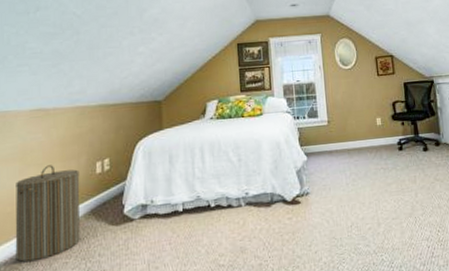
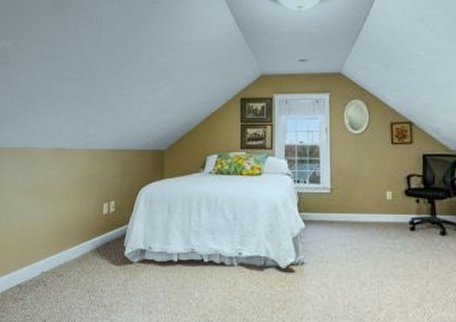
laundry hamper: present [15,165,80,263] -> none [34,201,89,287]

